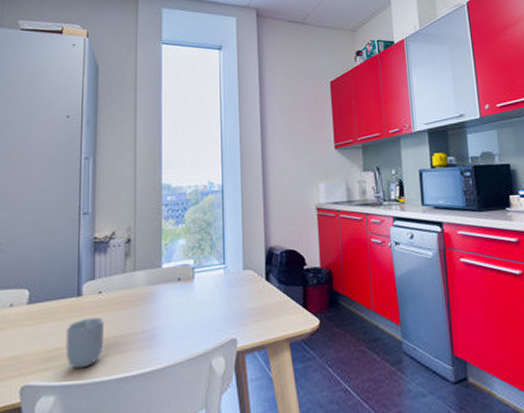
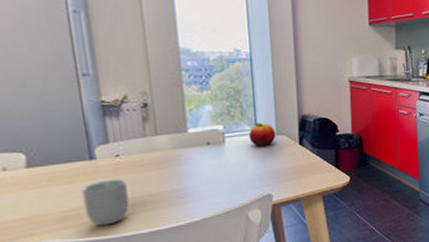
fruit: none [216,256,243,282] -> present [248,122,276,146]

